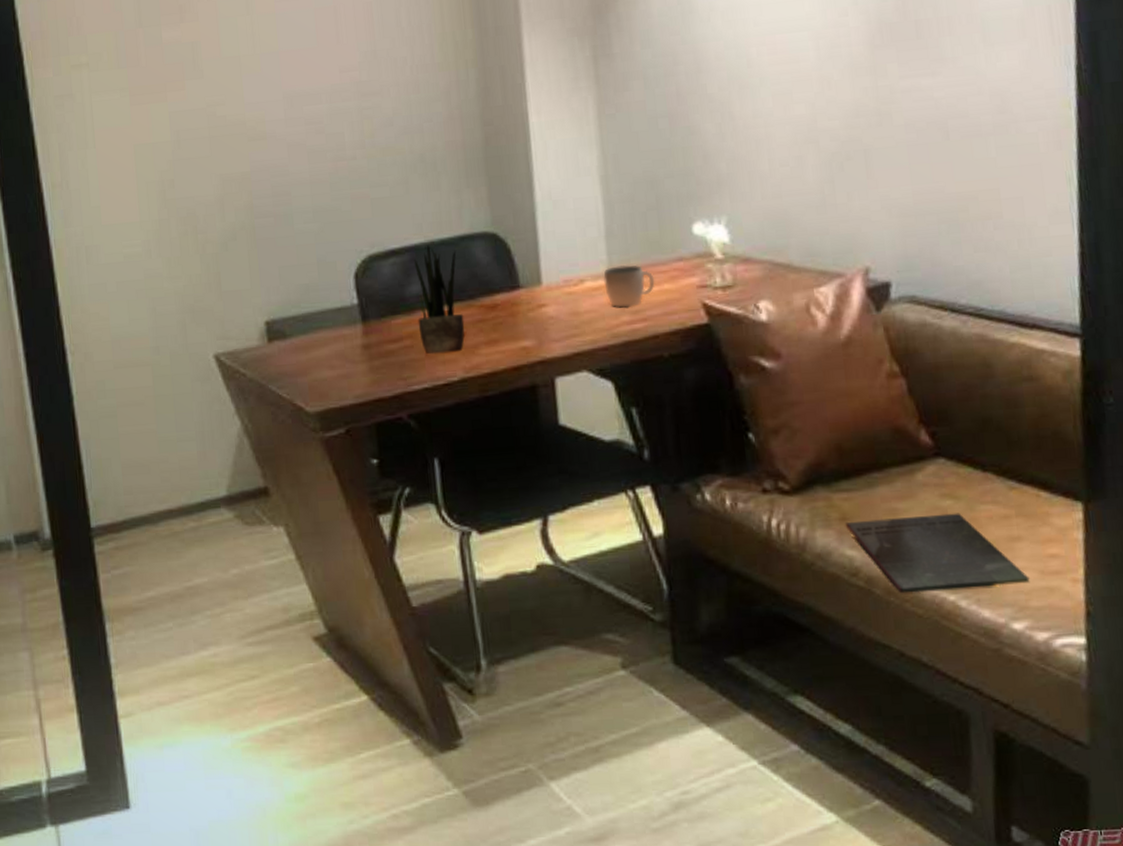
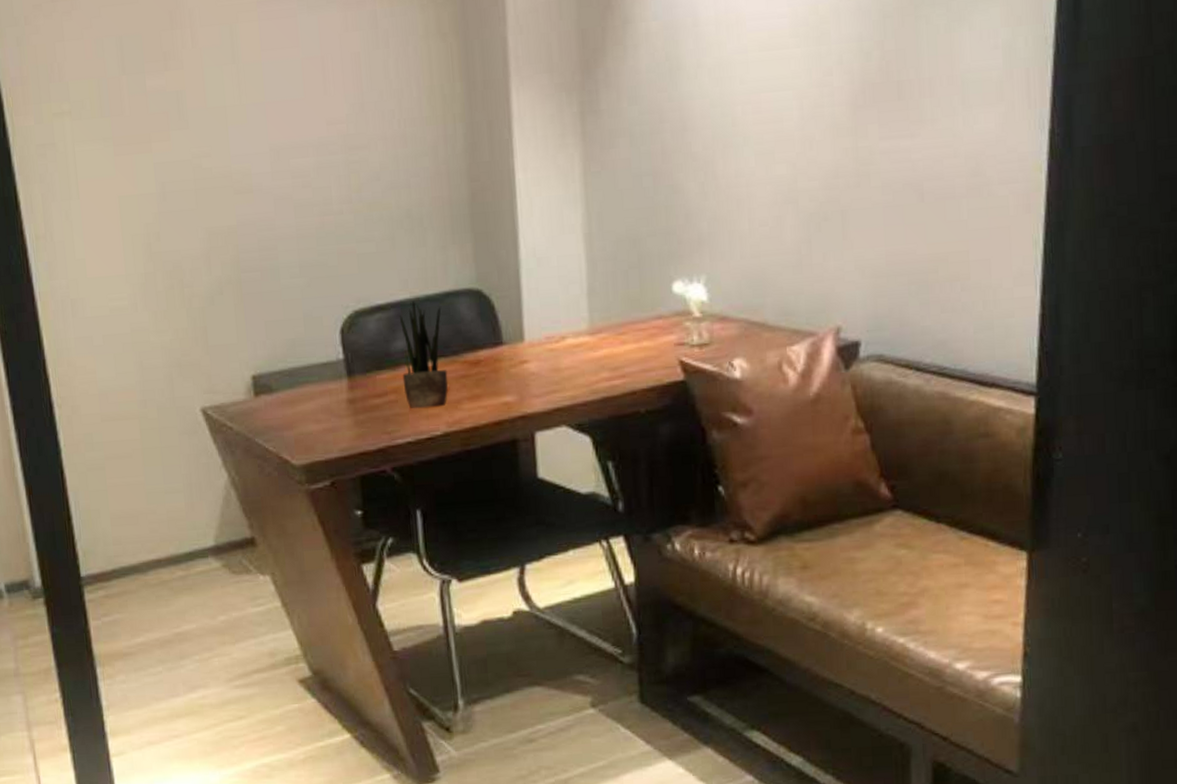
mug: present [603,265,655,308] -> none [584,322,634,365]
magazine: present [845,513,1030,592] -> none [805,561,974,636]

